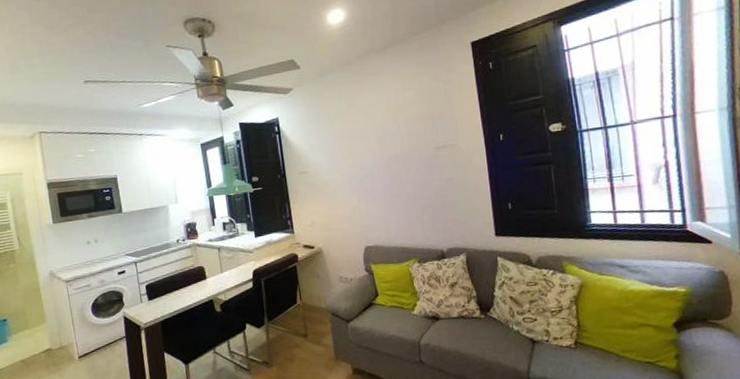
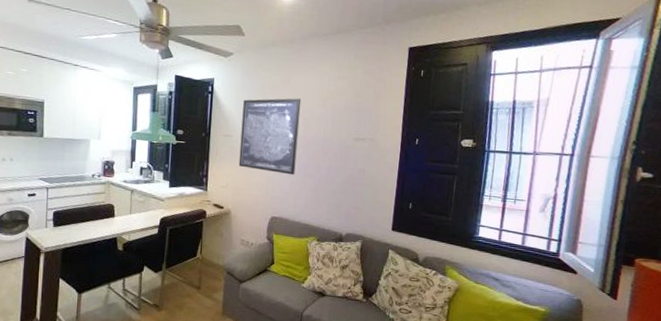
wall art: none [312,119,380,202] -> present [238,98,302,175]

